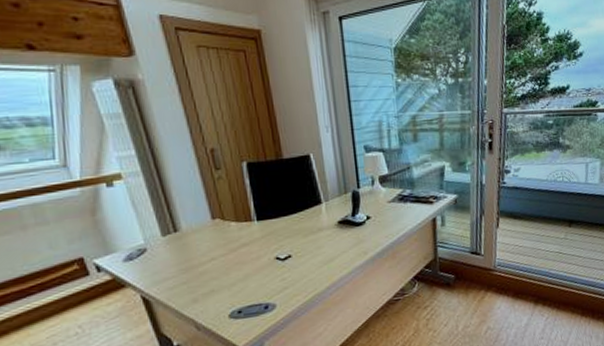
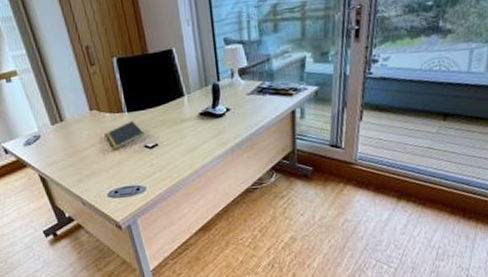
notepad: none [228,231,277,264] -> present [104,121,145,151]

